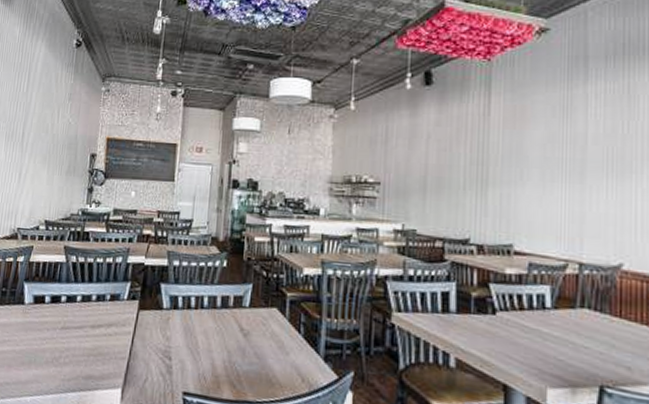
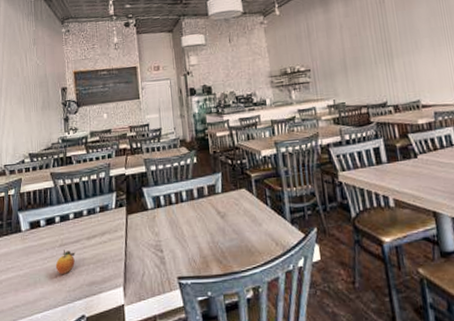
fruit: none [53,334,77,361] -> present [55,250,76,274]

